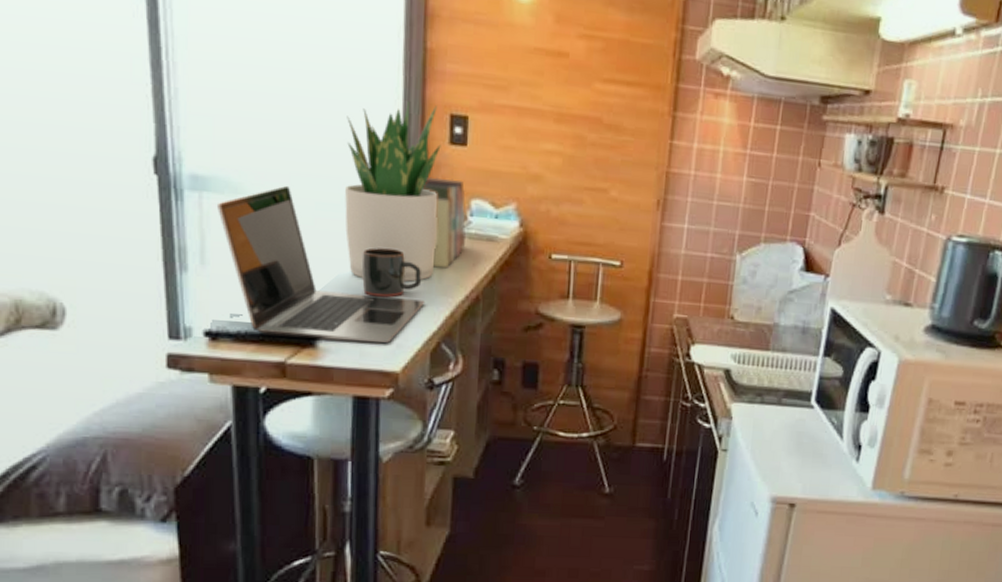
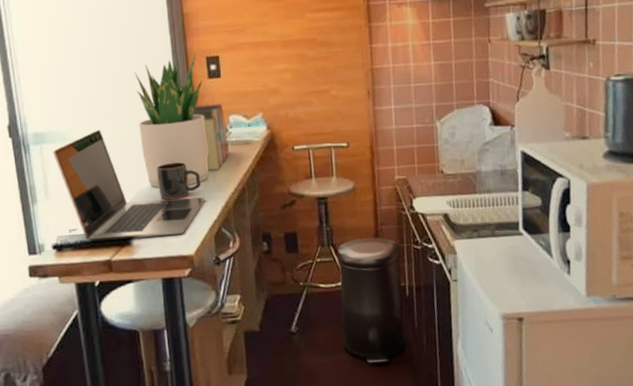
pedal bin: none [577,383,666,536] -> present [337,237,406,364]

